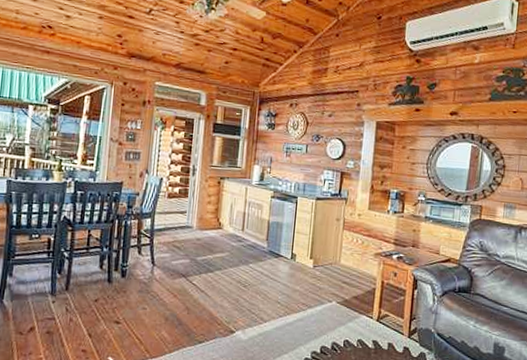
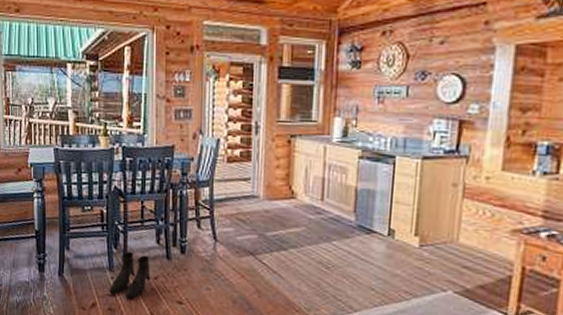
boots: none [49,276,92,322] -> present [109,251,151,299]

